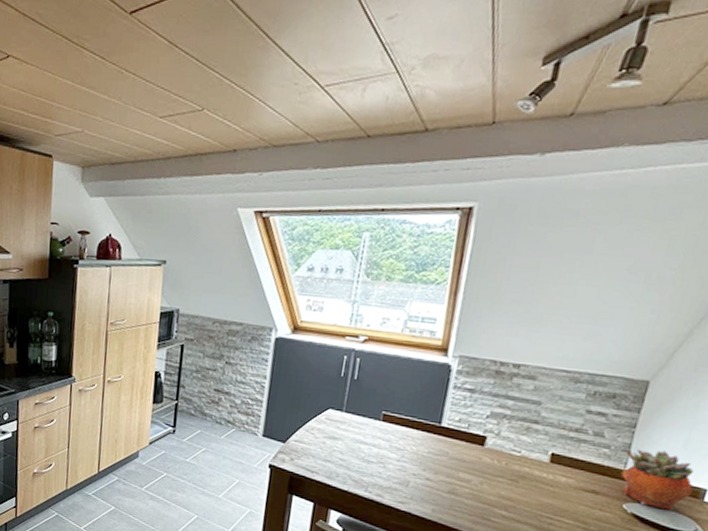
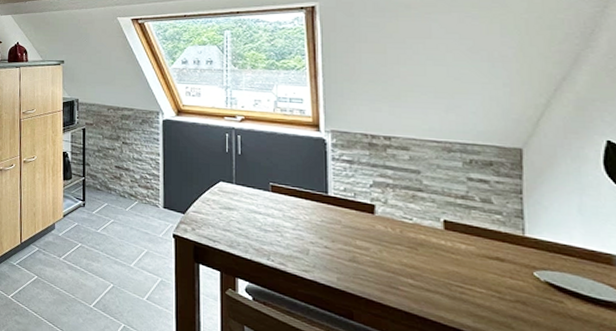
succulent planter: present [620,449,694,511] -> none [520,214,604,279]

